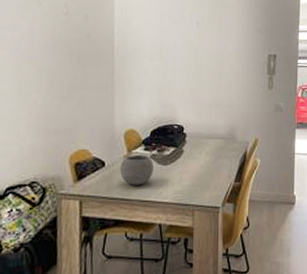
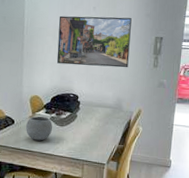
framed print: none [155,32,241,91] -> present [56,15,132,68]

